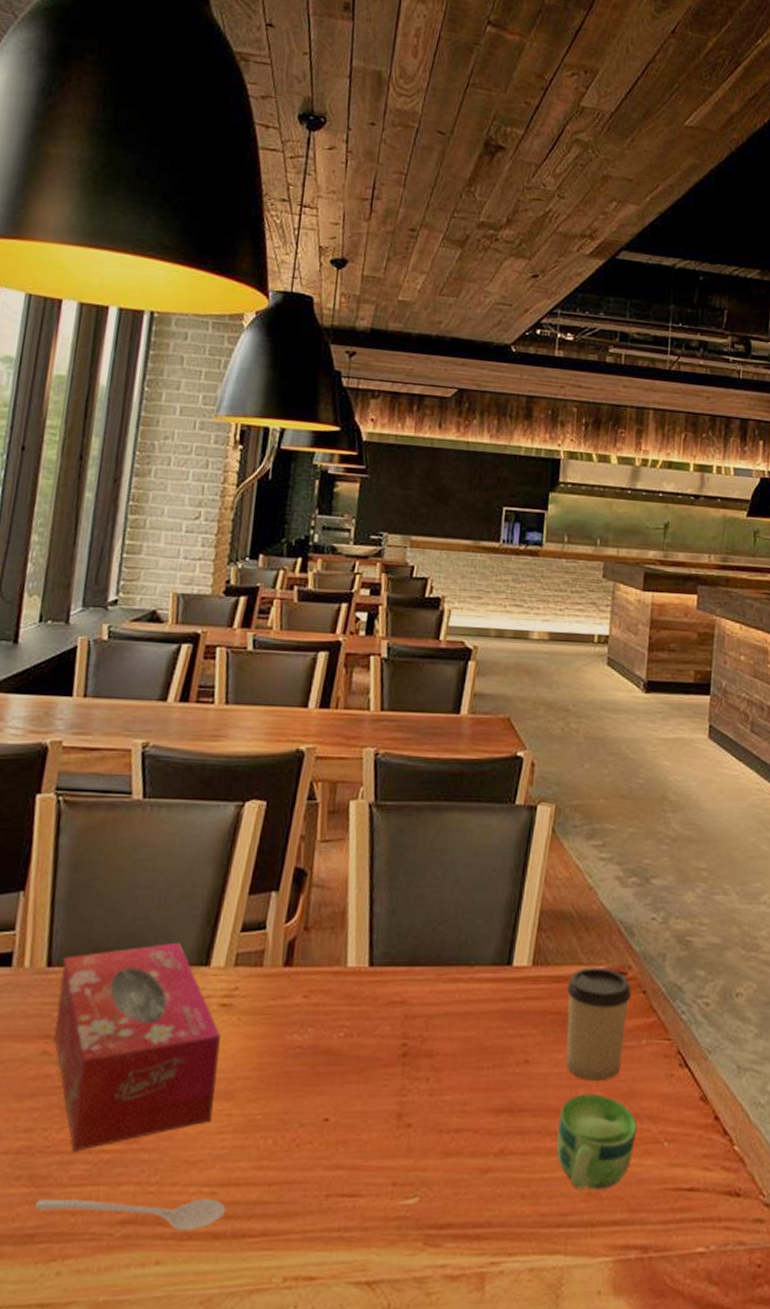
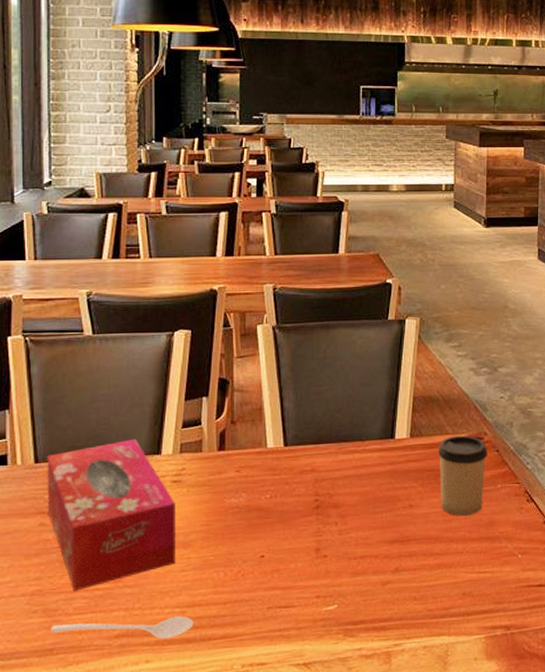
cup: present [556,1093,638,1190] -> none [438,524,498,591]

